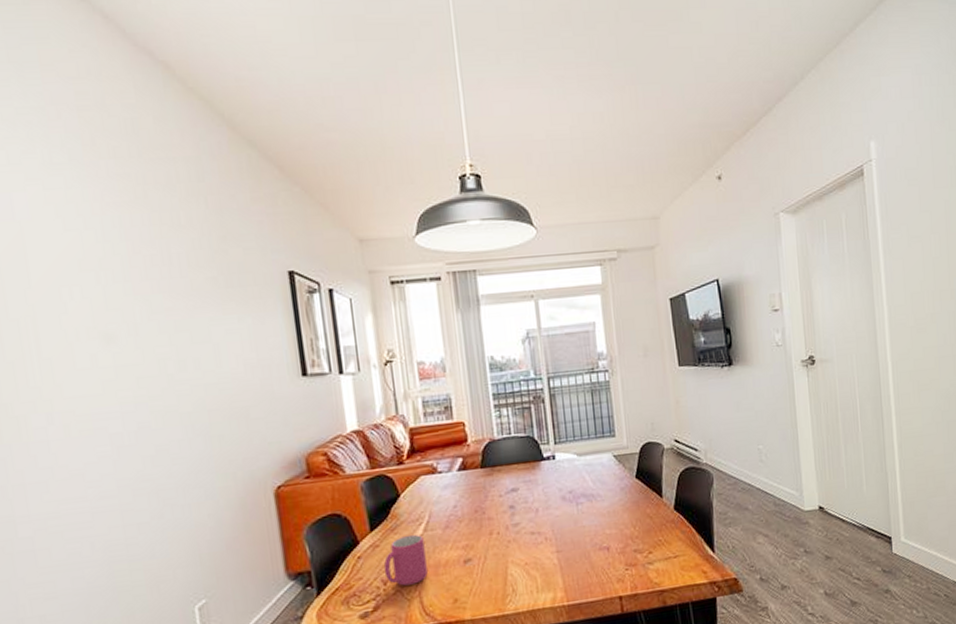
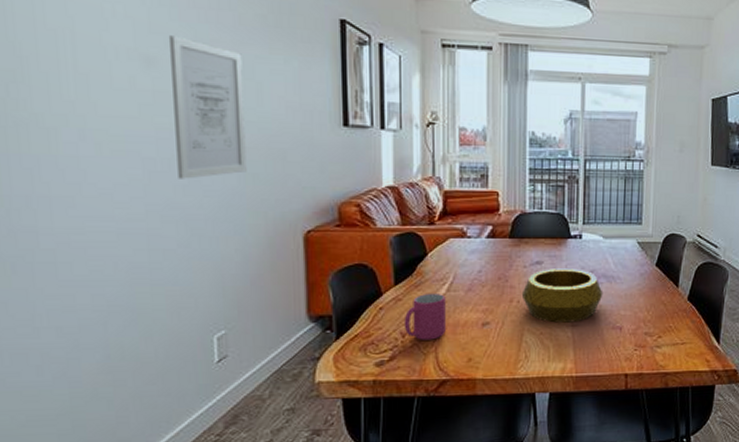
wall art: none [124,309,212,451] -> present [168,35,247,179]
decorative bowl: none [500,491,585,552] -> present [521,268,603,323]

